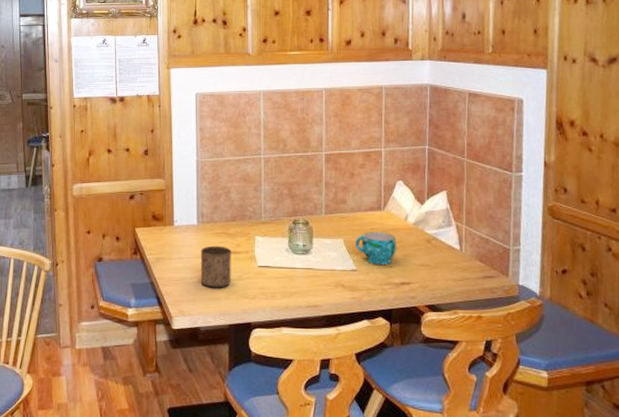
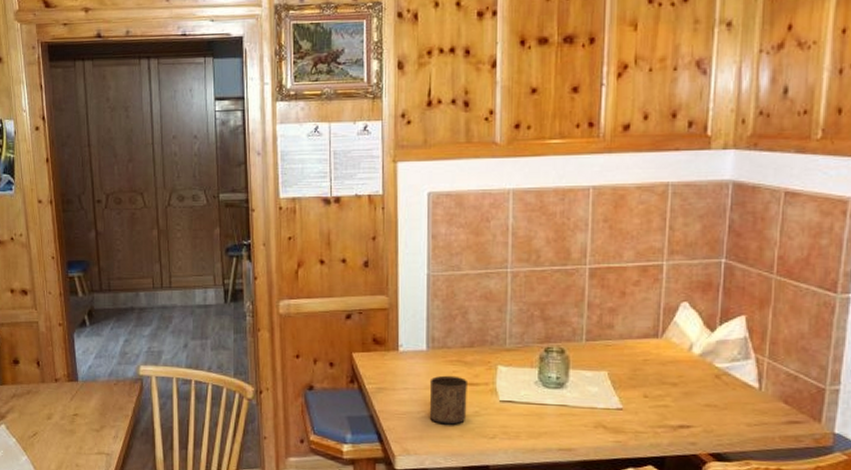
cup: present [355,232,397,266] -> none [622,364,677,405]

